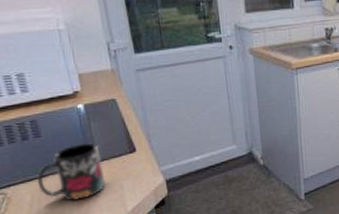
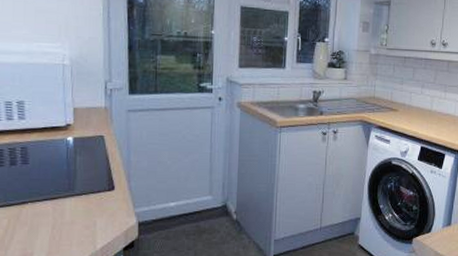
mug: present [36,142,106,202] -> none [16,175,81,232]

